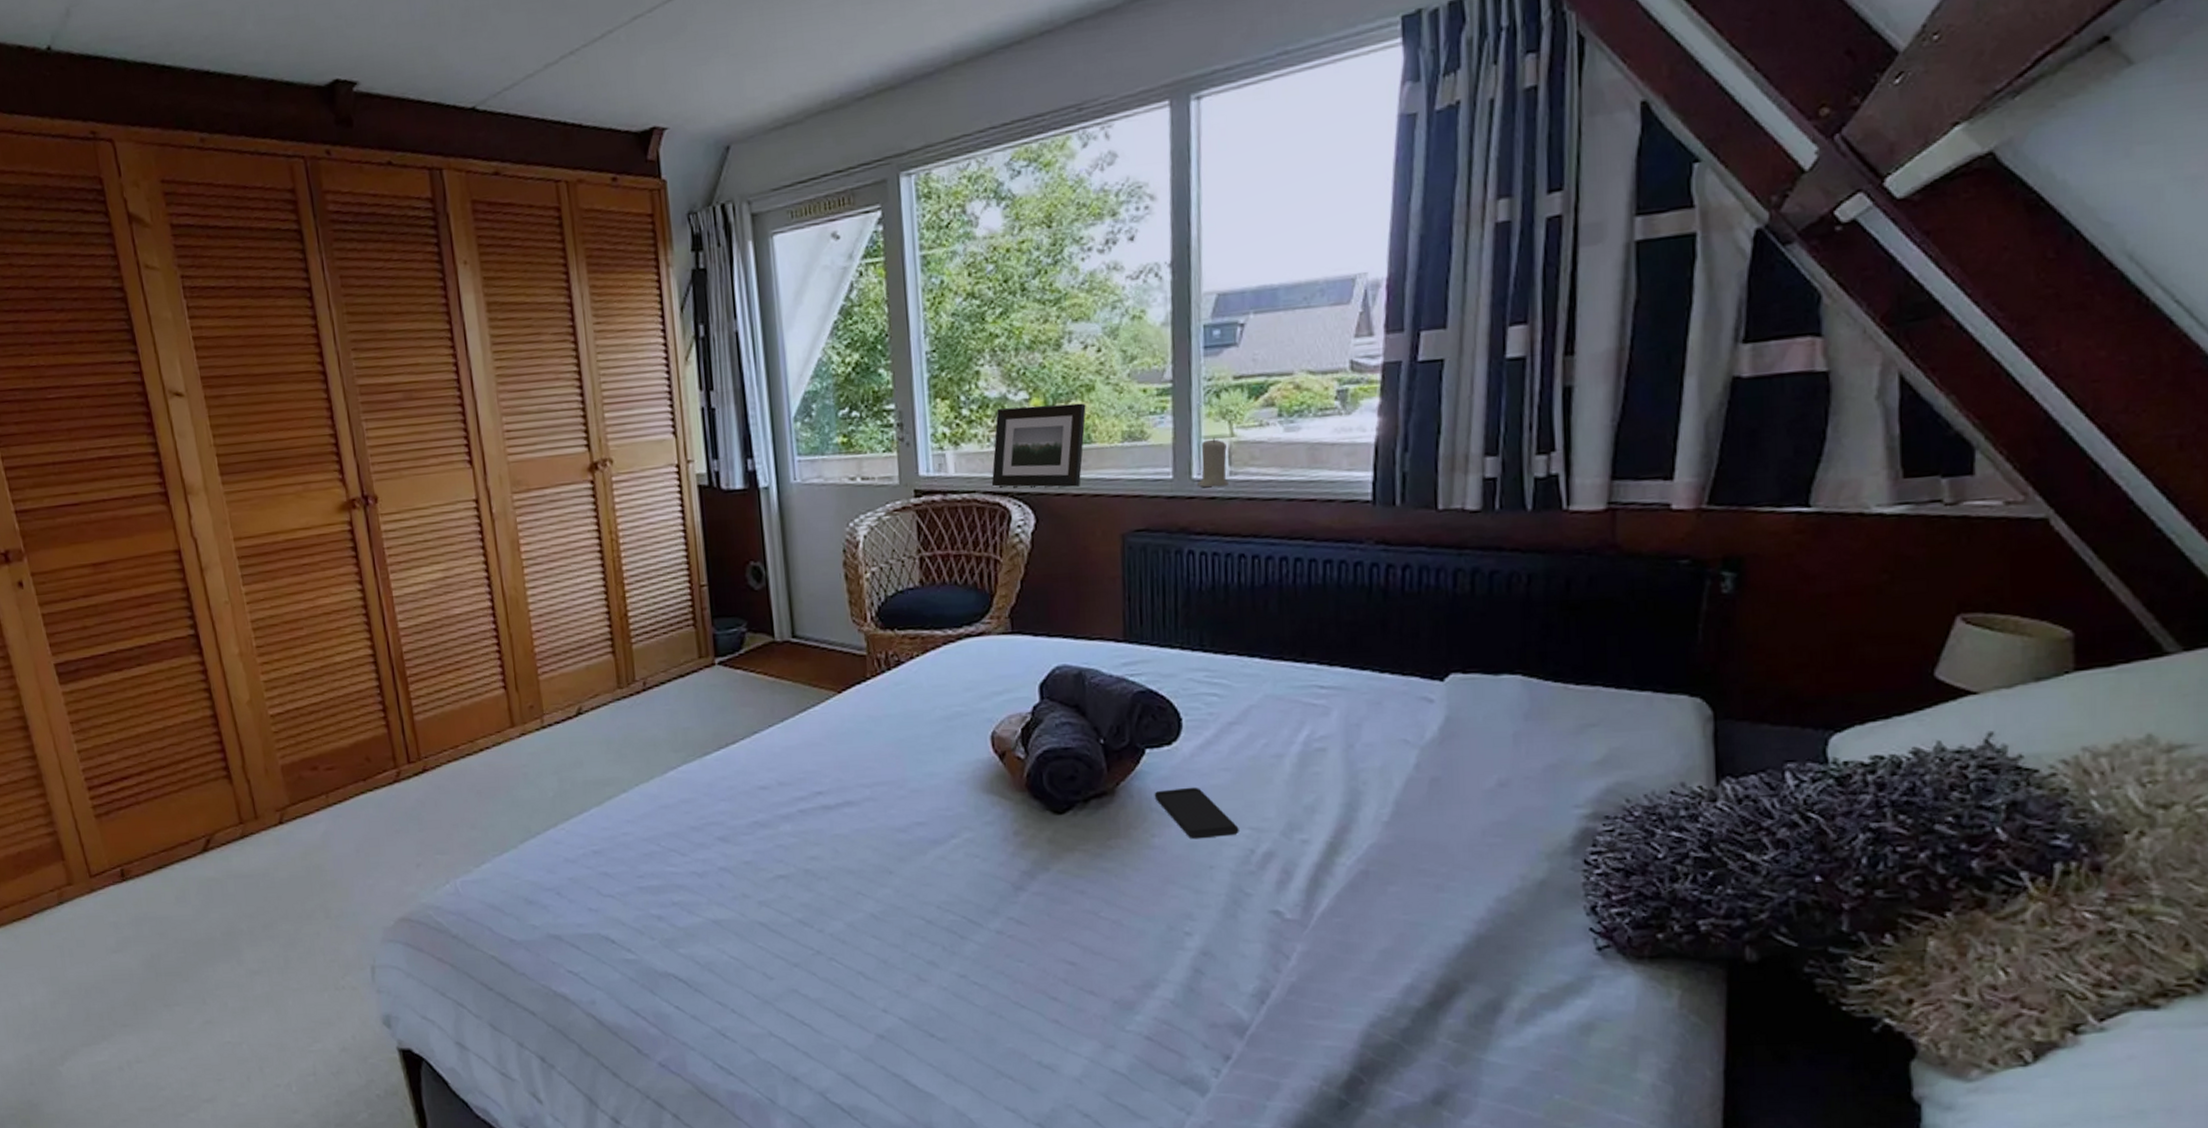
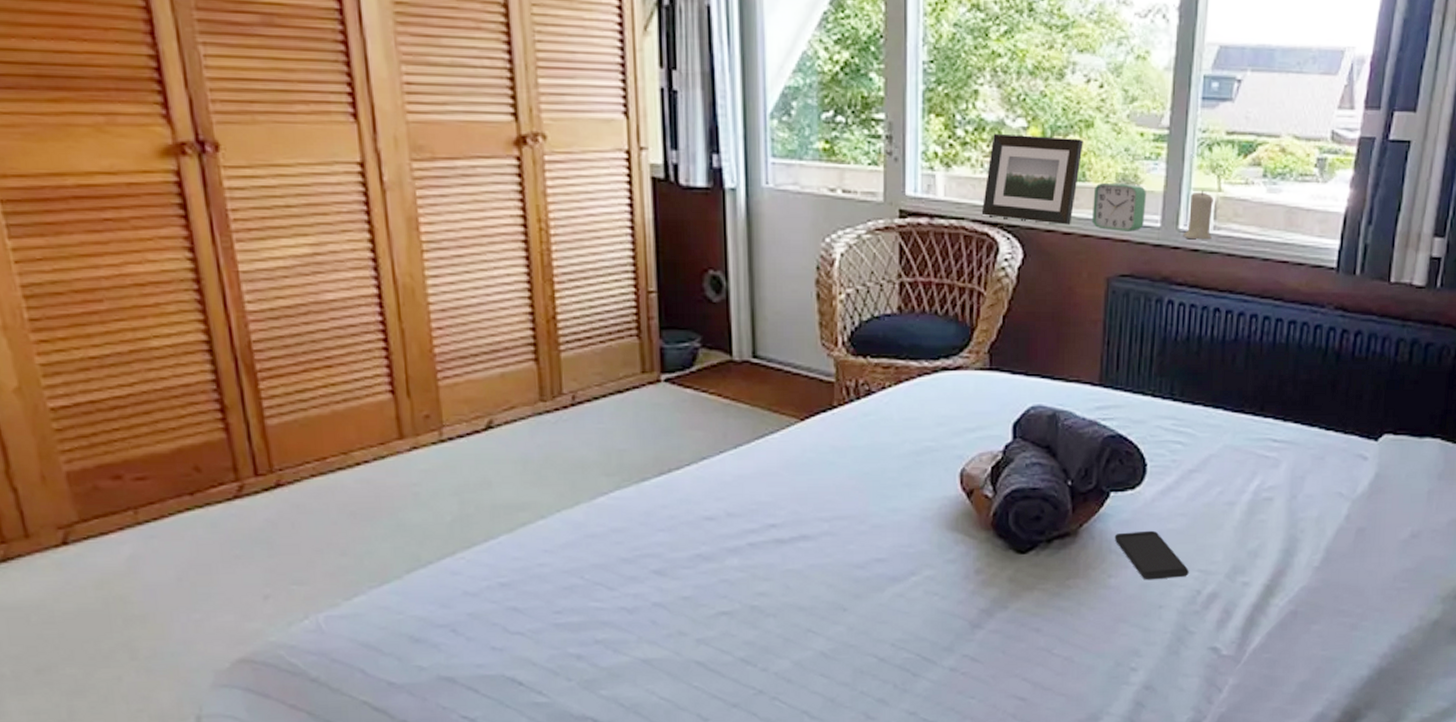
alarm clock: none [1100,440,1156,488] -> present [1091,183,1146,232]

